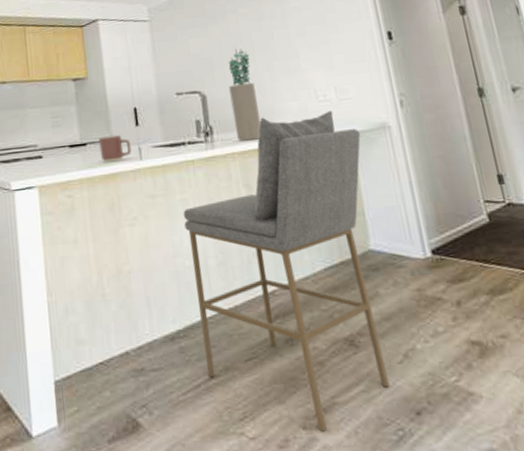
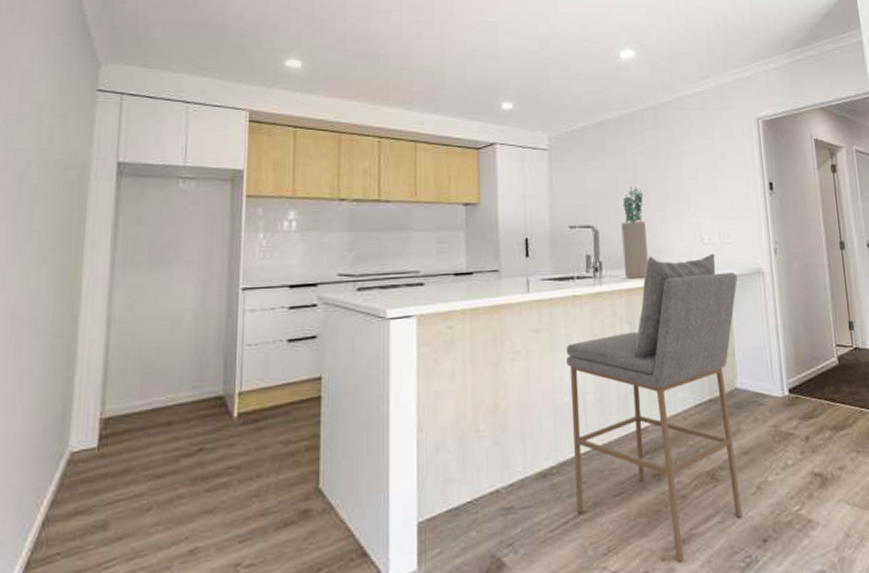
mug: present [98,135,132,162] -> none [486,266,520,293]

